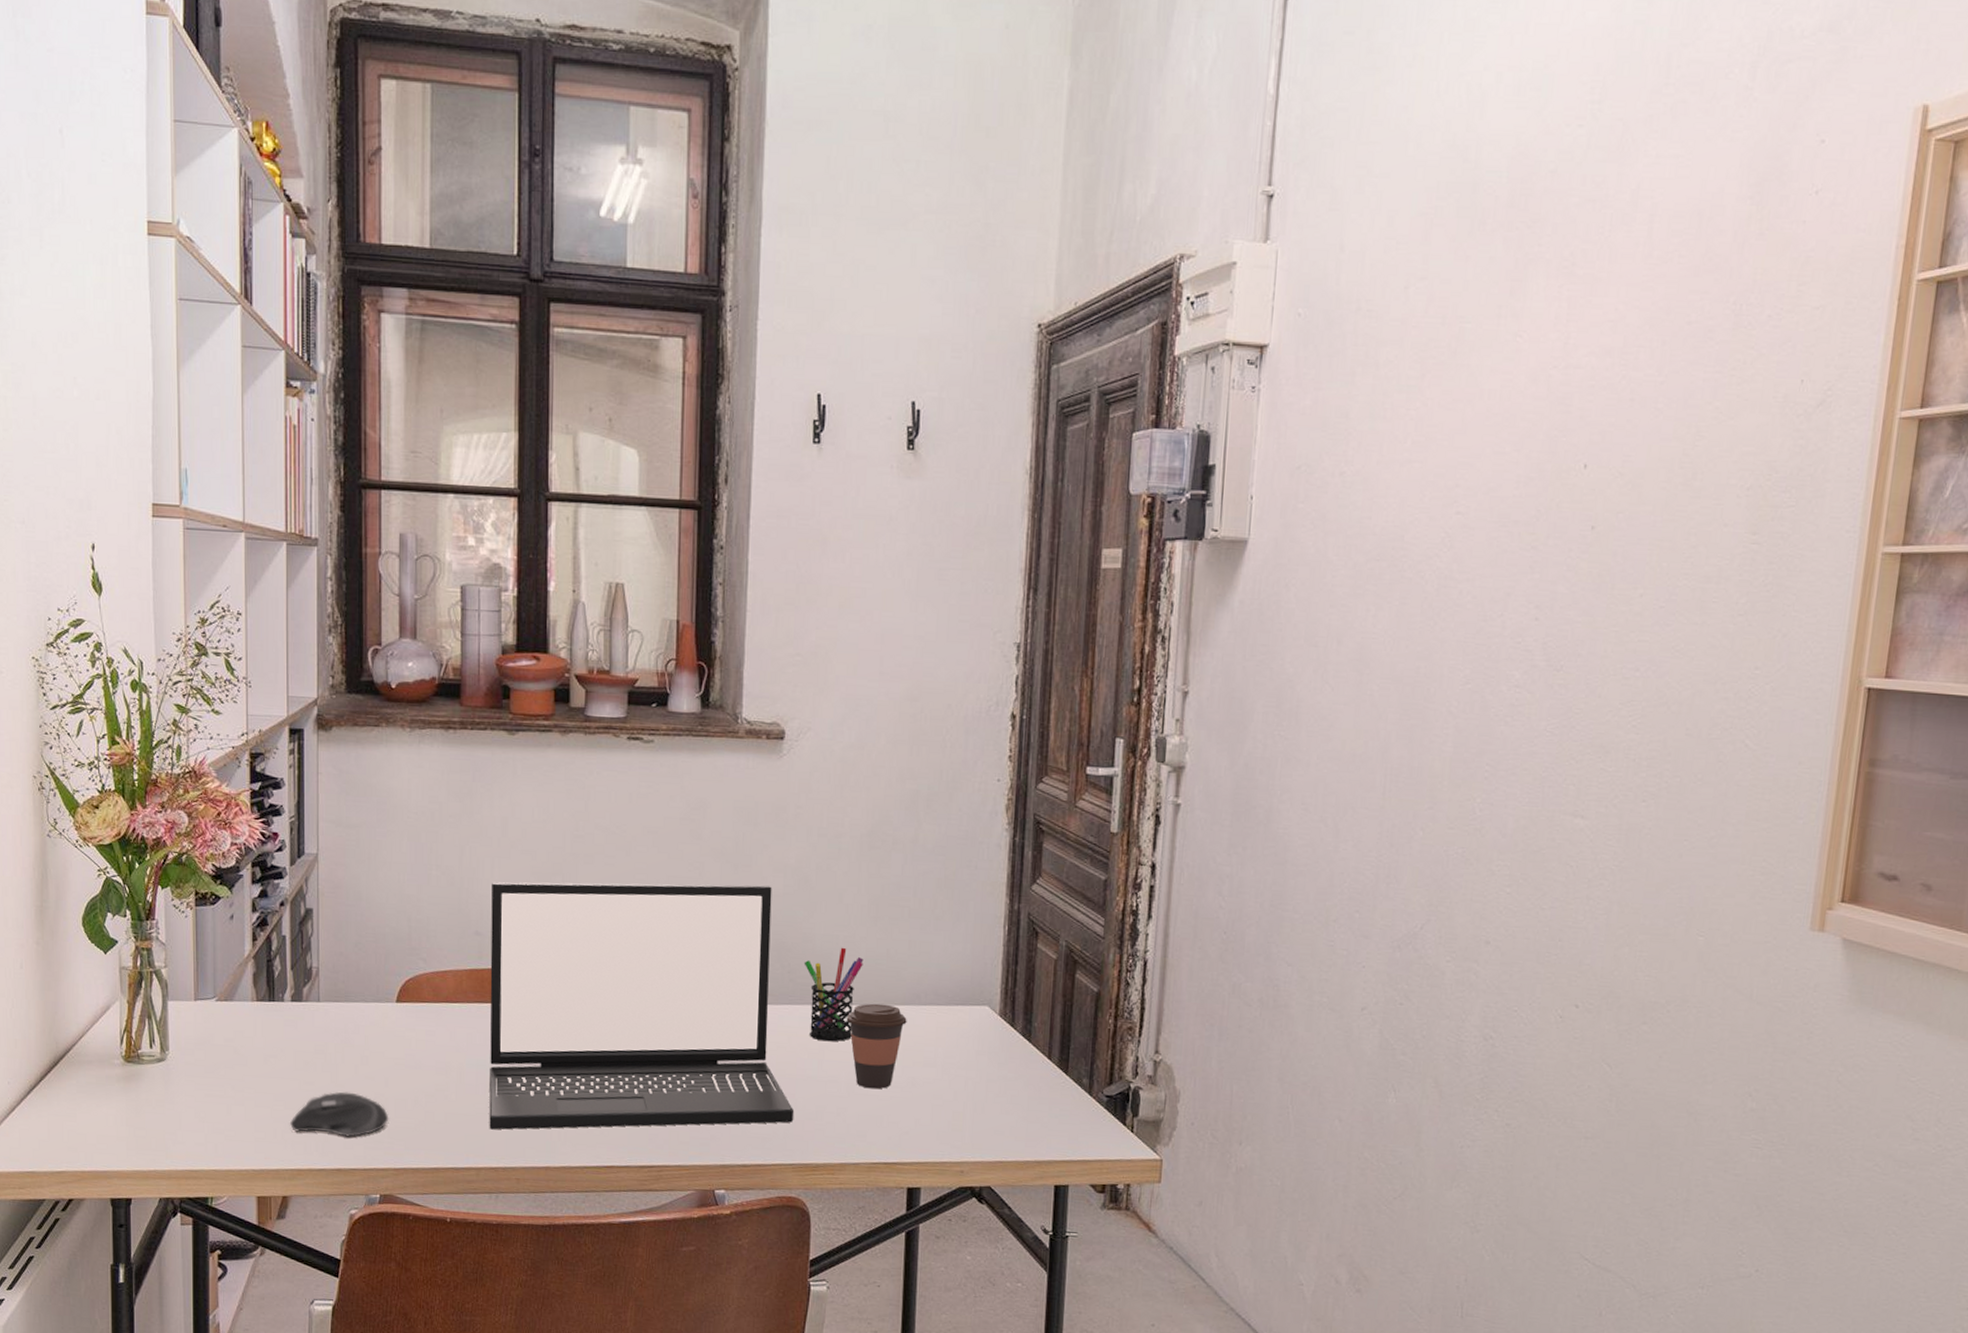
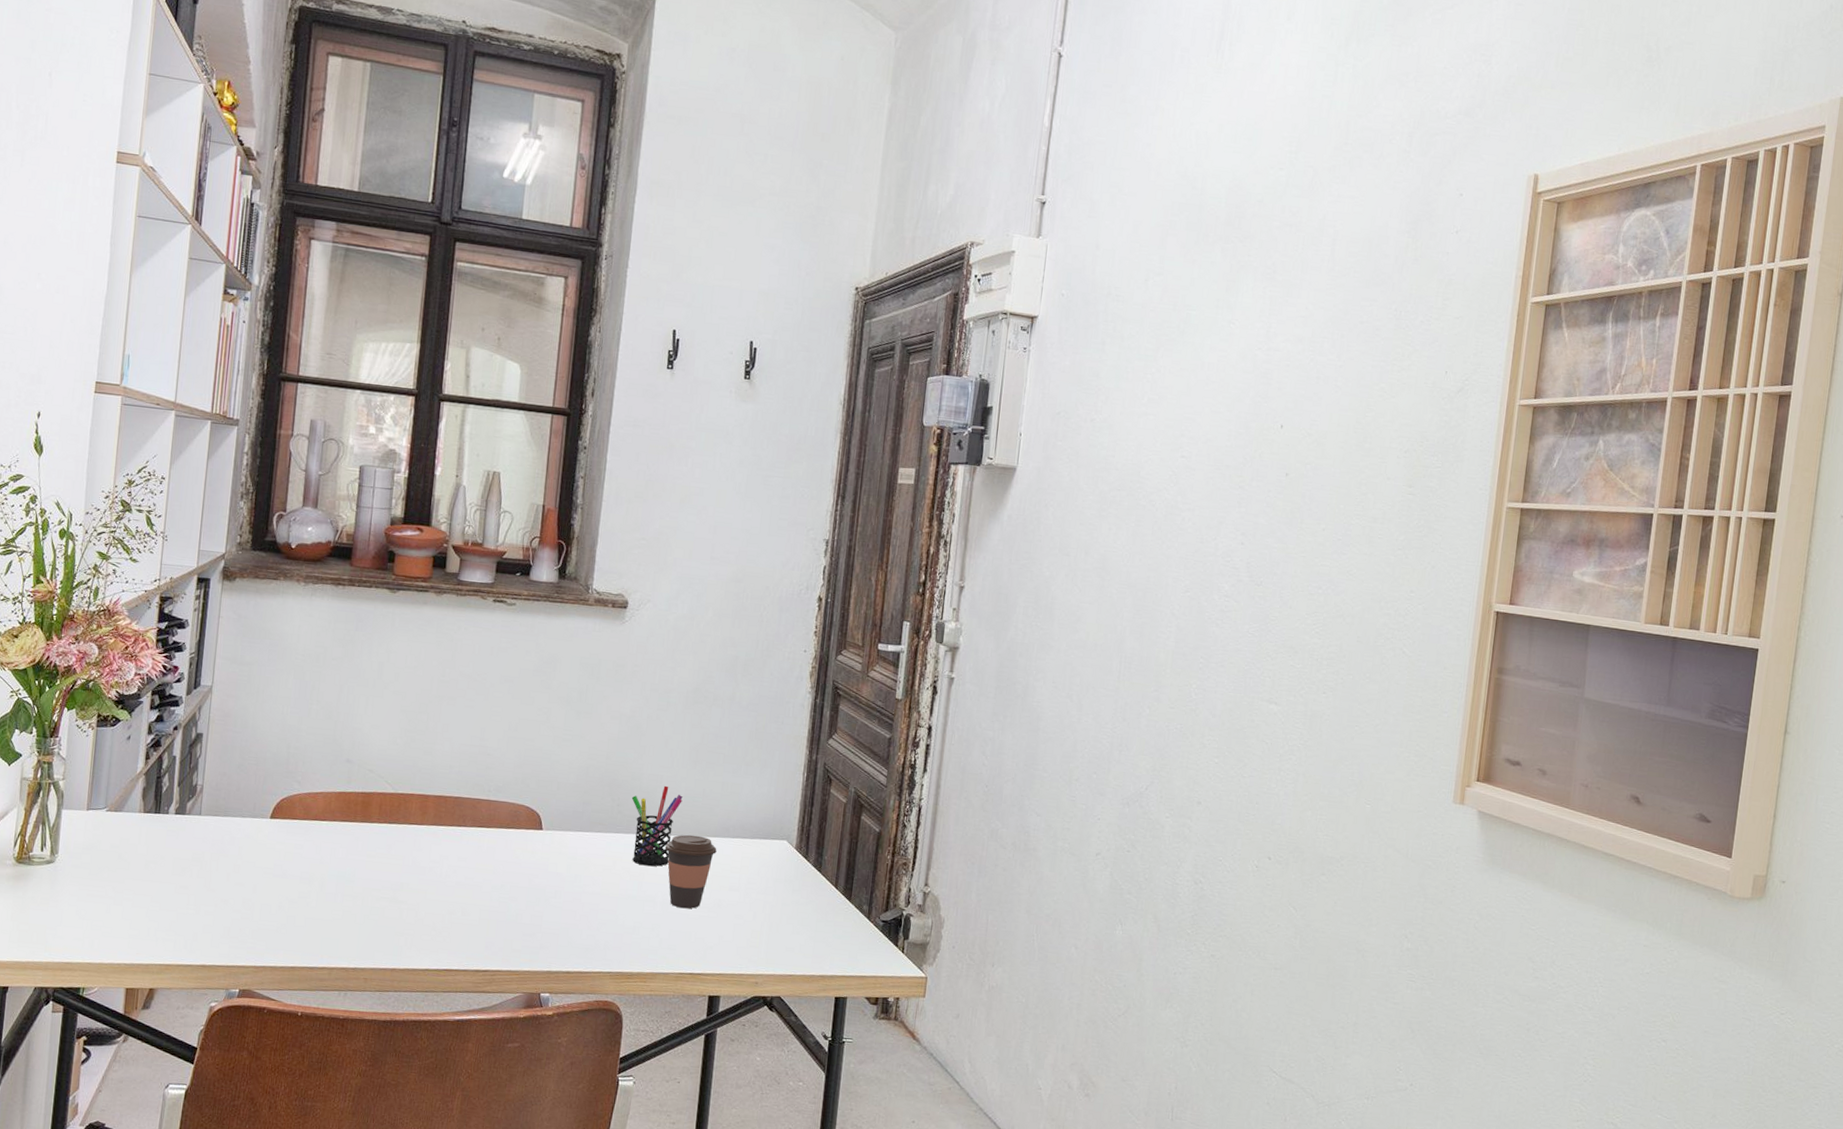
computer mouse: present [290,1092,388,1137] -> none [163,896,253,937]
laptop: present [489,882,795,1130] -> none [343,717,615,936]

